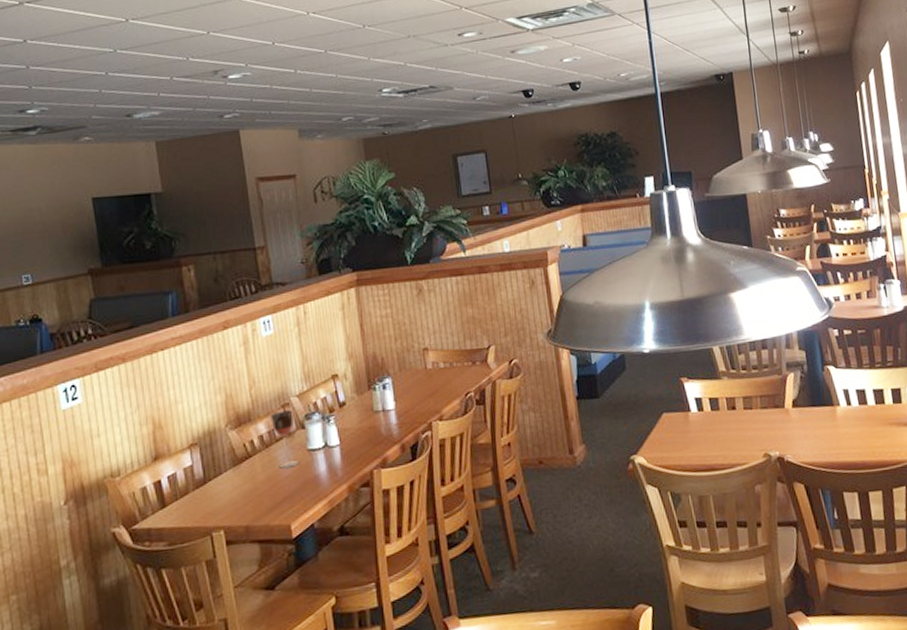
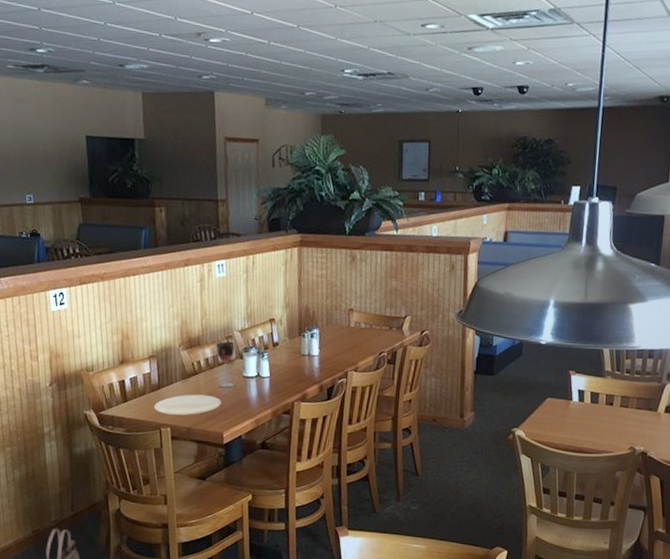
plate: none [201,480,284,515] -> present [154,394,221,416]

